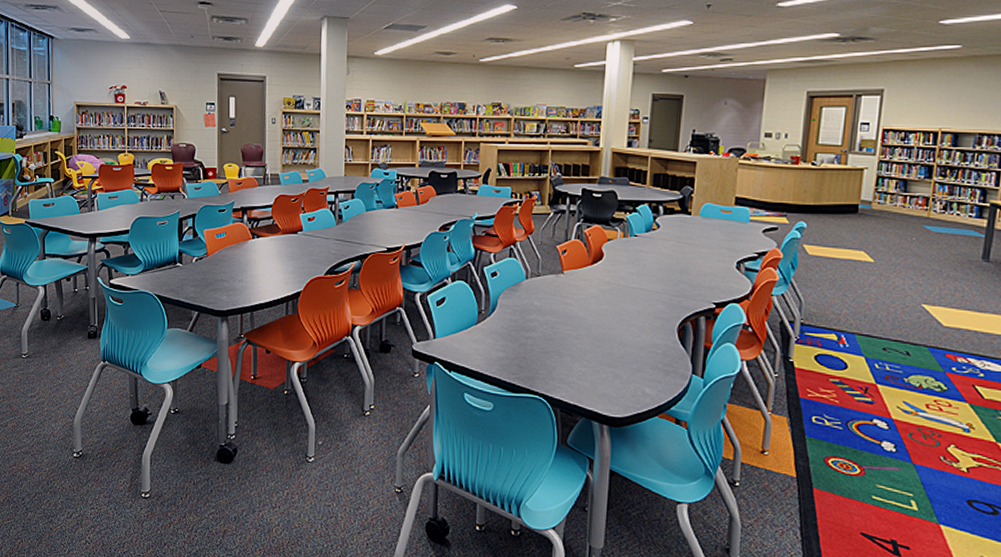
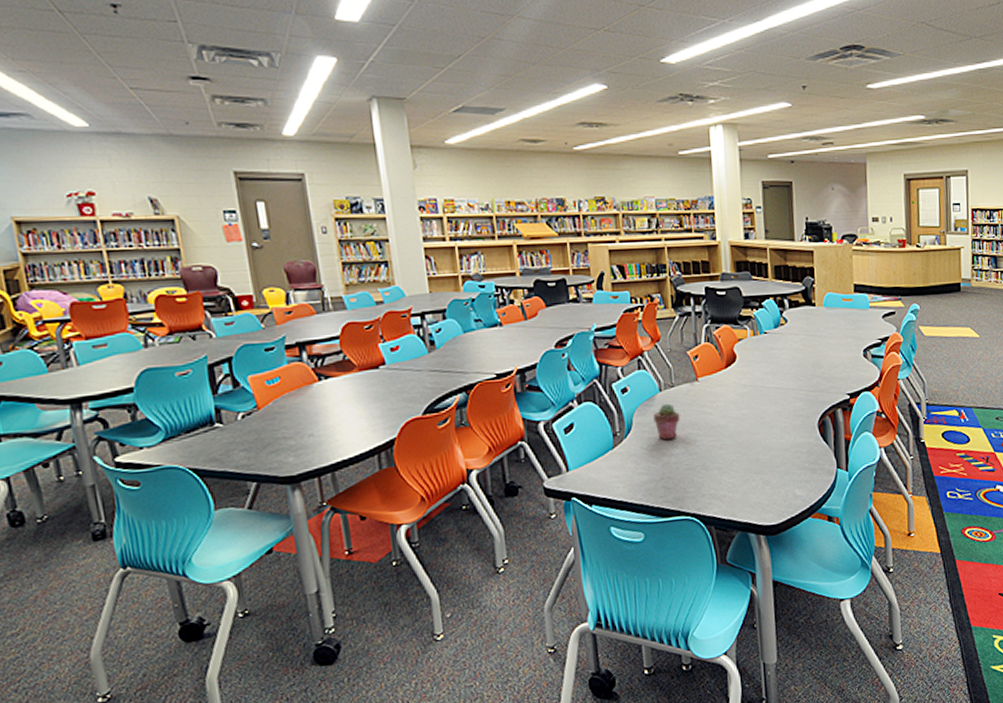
potted succulent: none [517,290,542,323] -> present [653,403,680,440]

